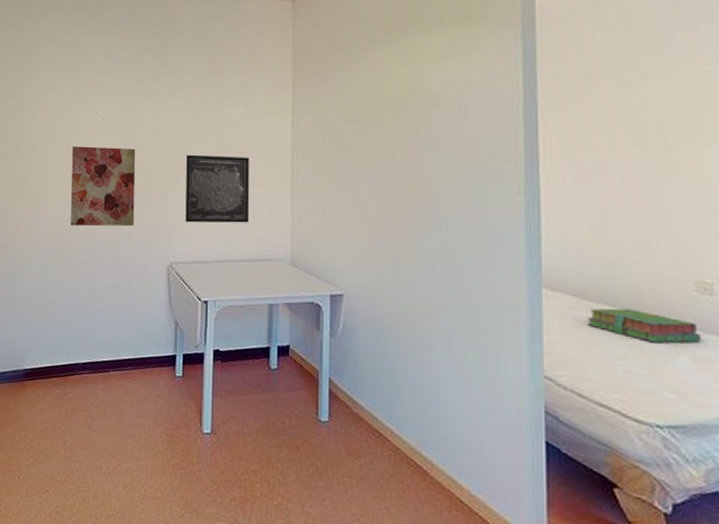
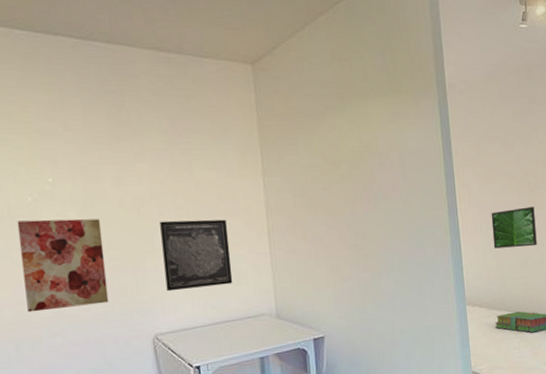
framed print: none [593,168,671,223] -> present [491,206,537,249]

